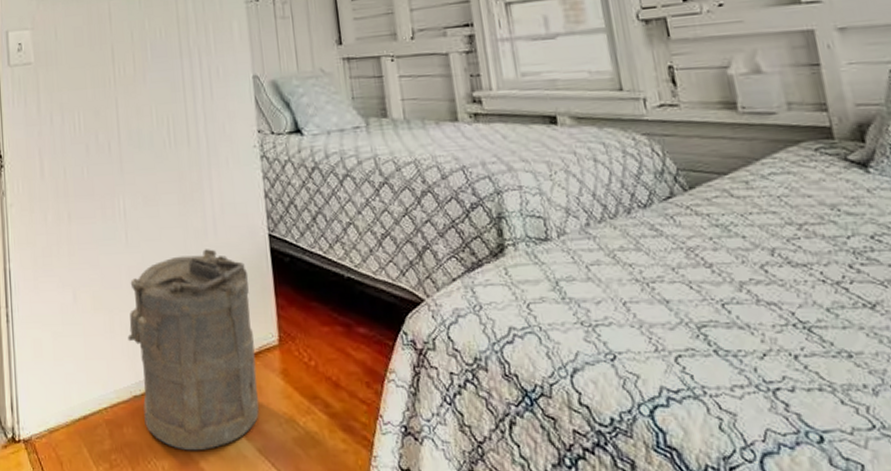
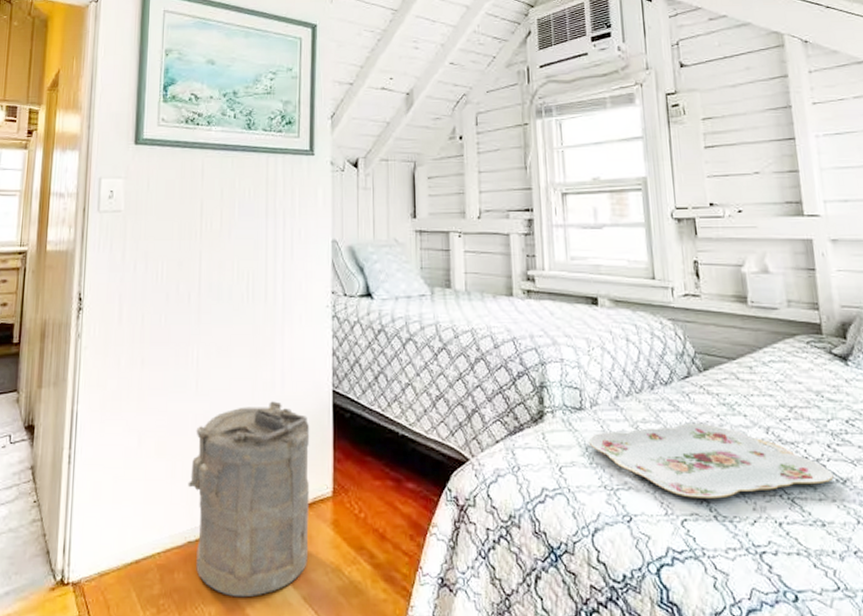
serving tray: none [558,248,860,332] -> present [588,424,834,499]

